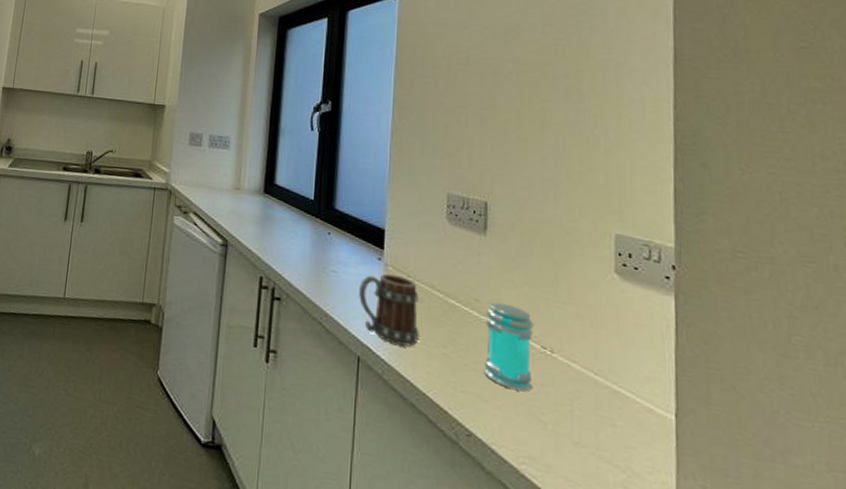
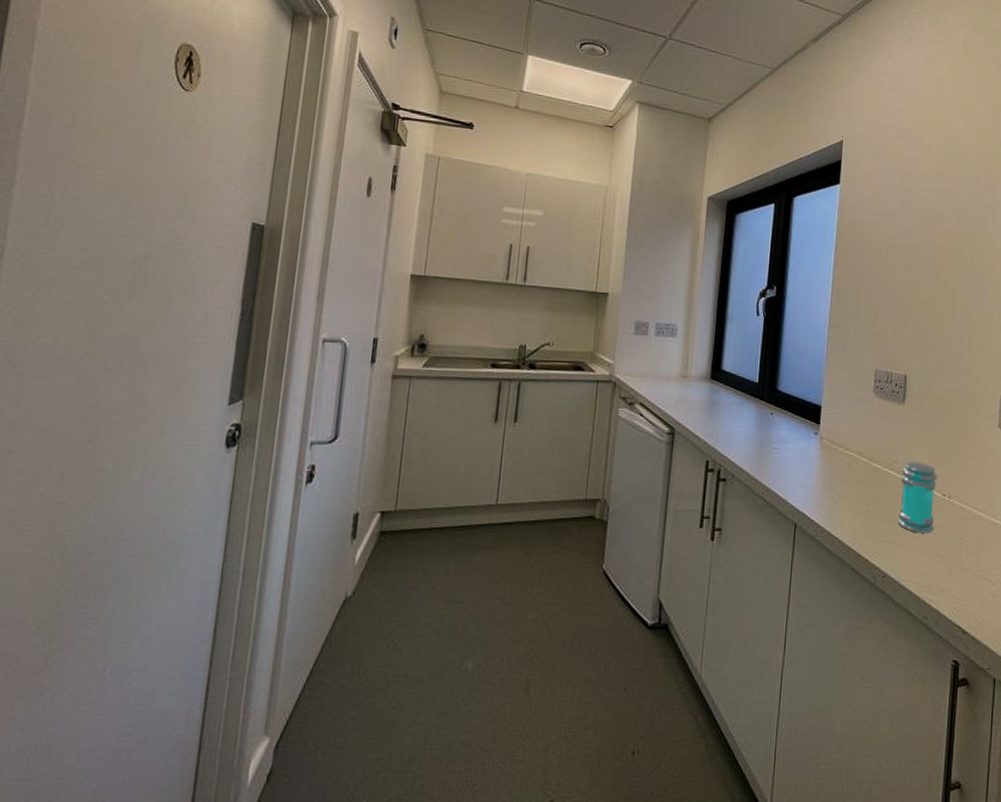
mug: present [359,273,419,347] -> none [797,446,848,508]

